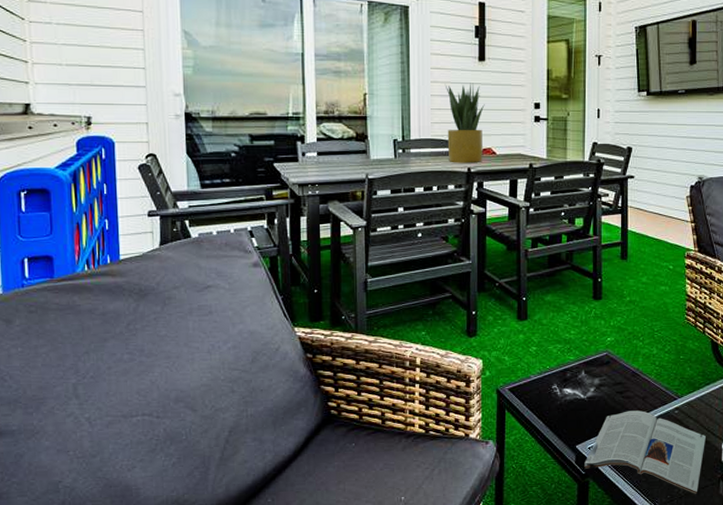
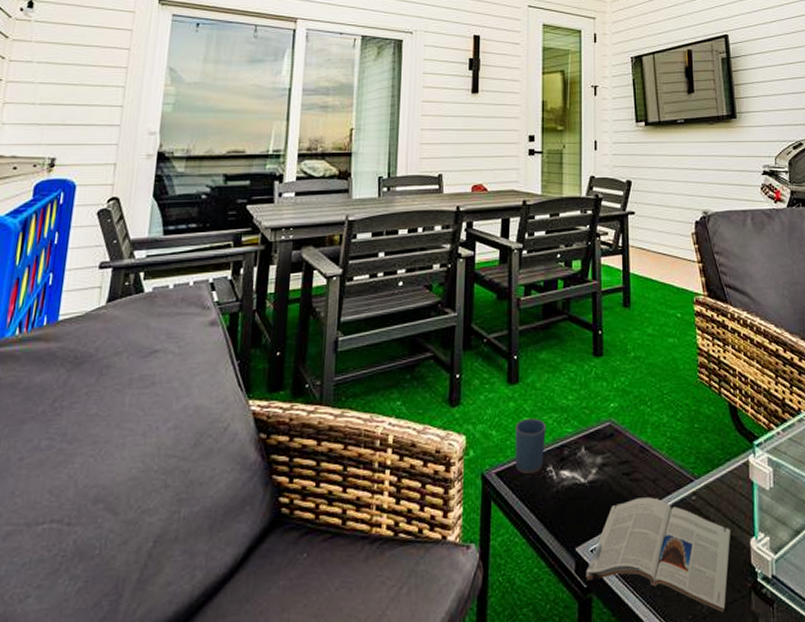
planter: present [444,83,485,163] -> none [435,116,477,202]
mug: none [525,347,551,390] -> present [515,418,546,474]

